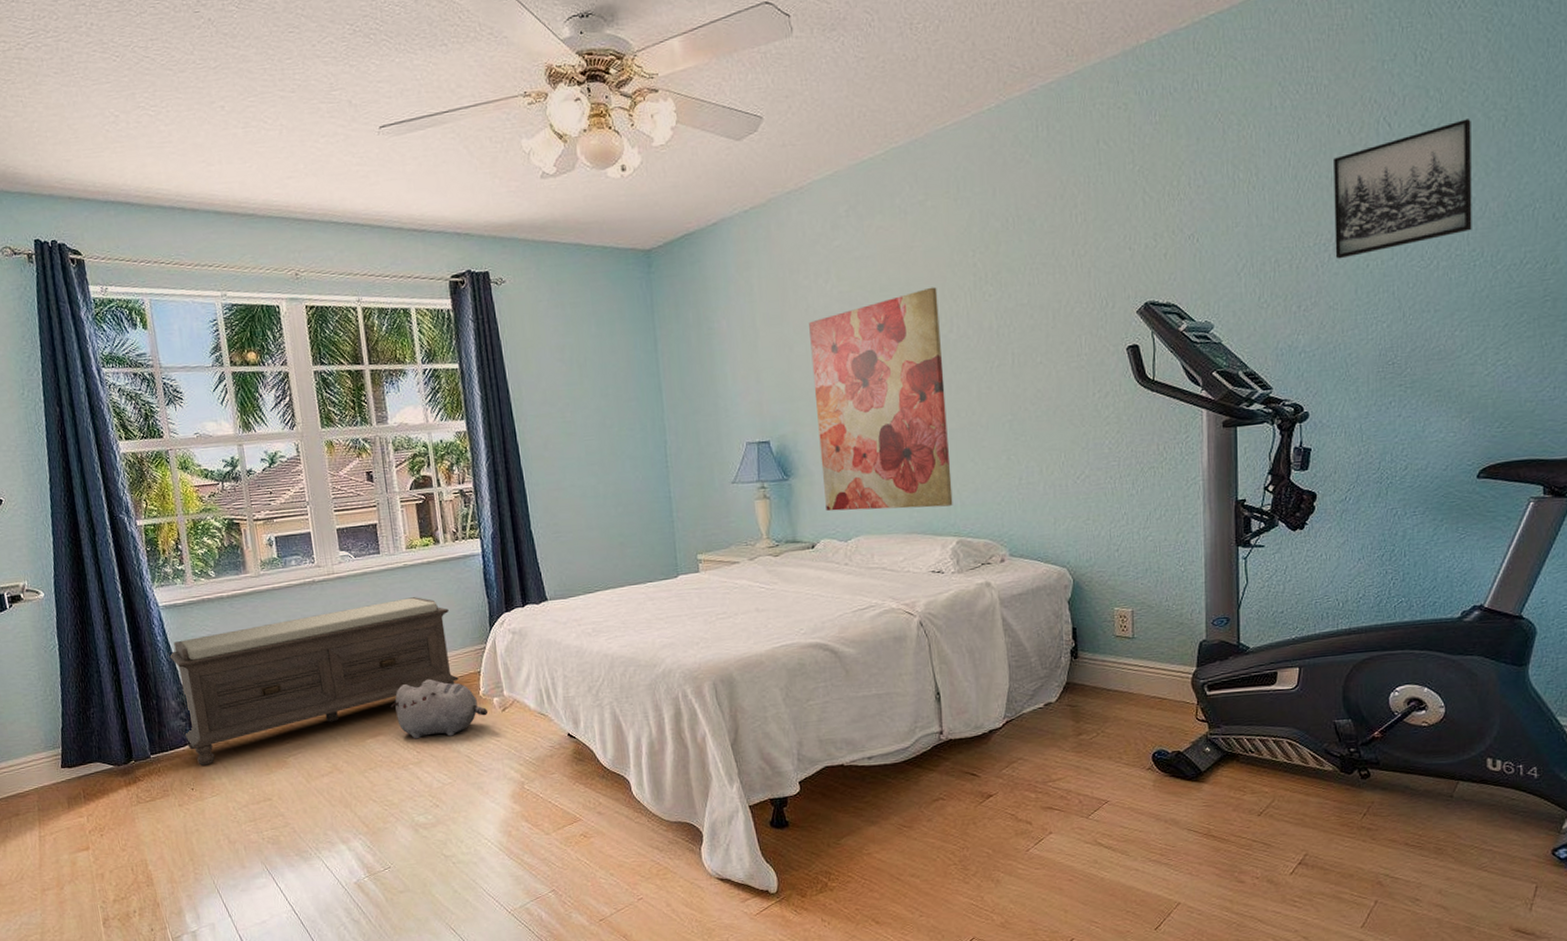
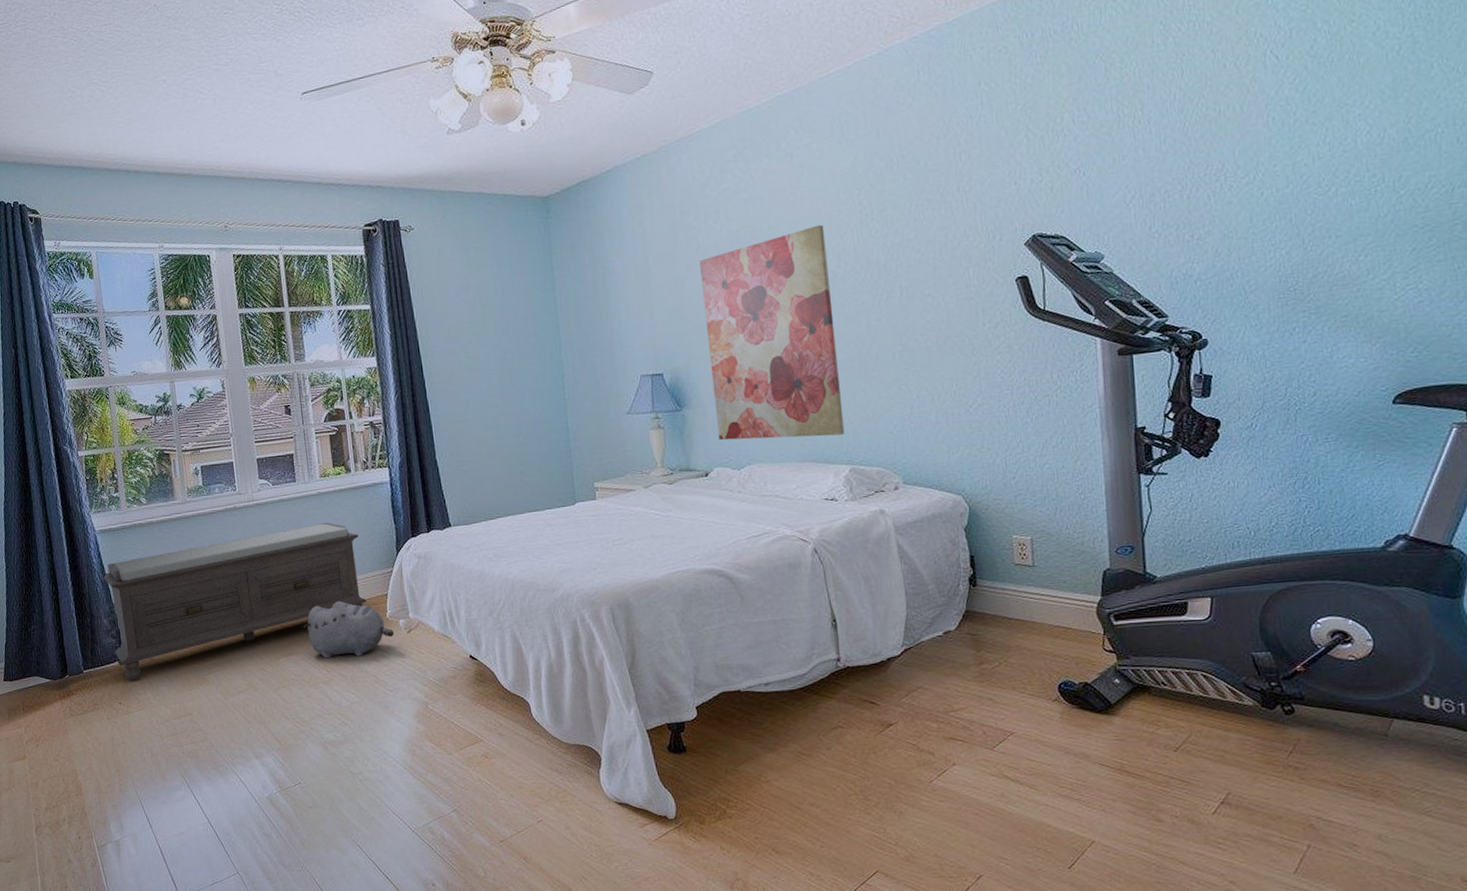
wall art: present [1334,119,1472,259] -> none [1221,48,1371,189]

